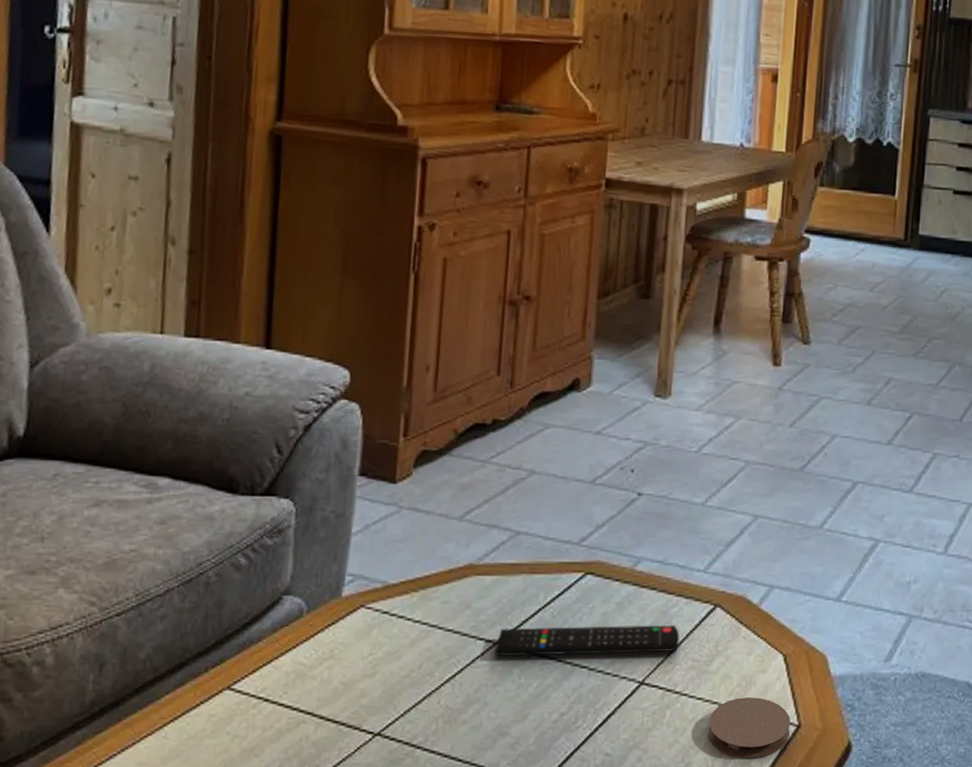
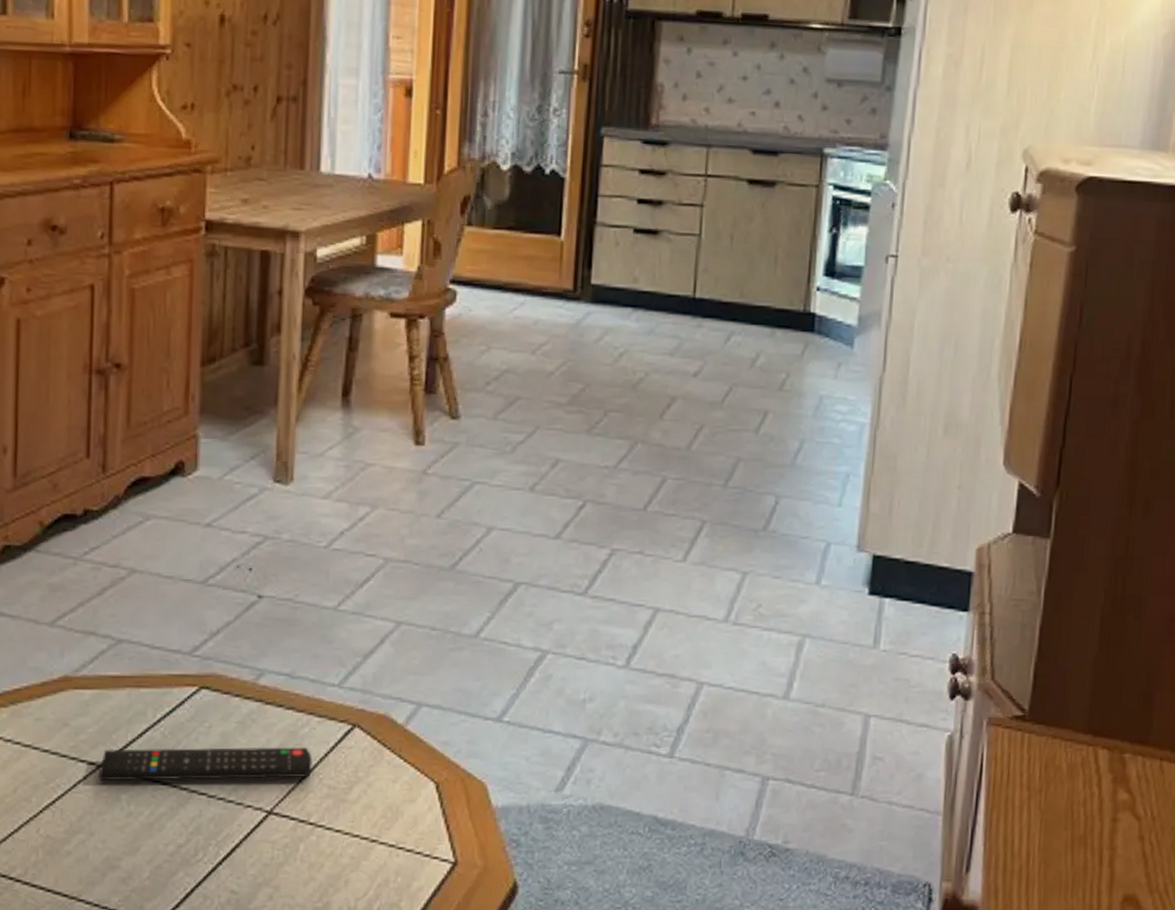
coaster: present [708,697,791,758] -> none [349,830,446,899]

